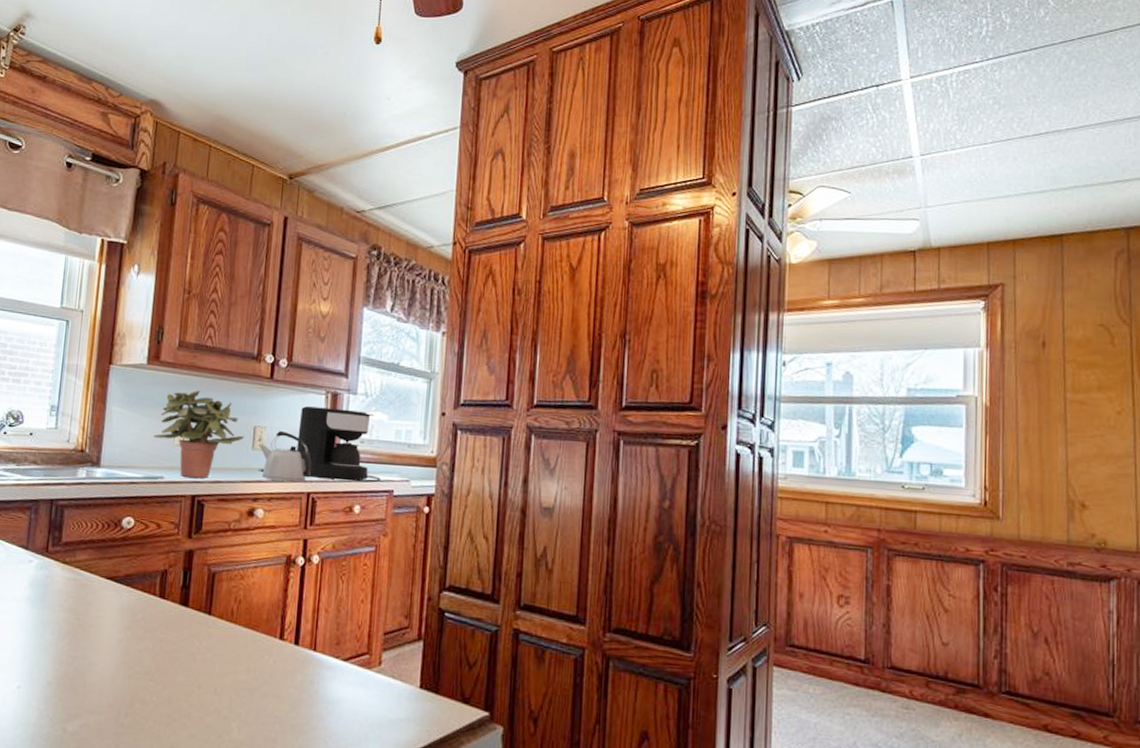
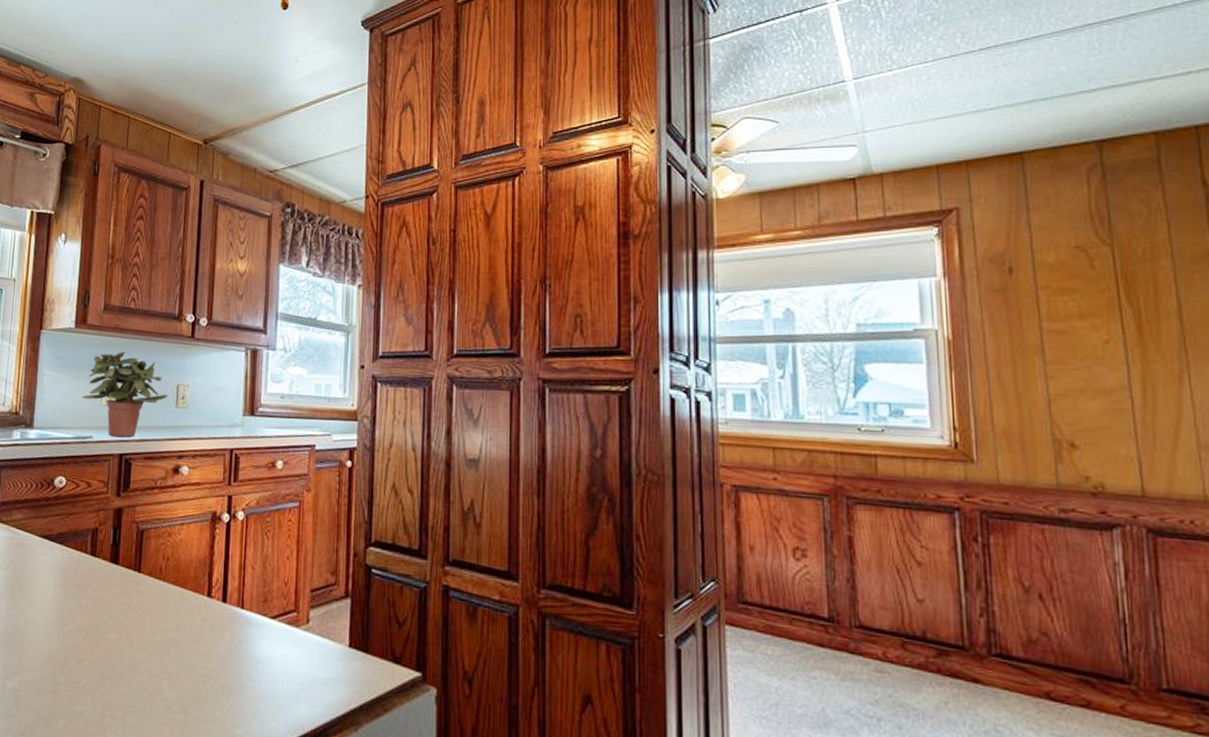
coffee maker: present [258,406,381,483] -> none [182,363,303,438]
kettle: present [259,430,312,483] -> none [182,388,234,440]

